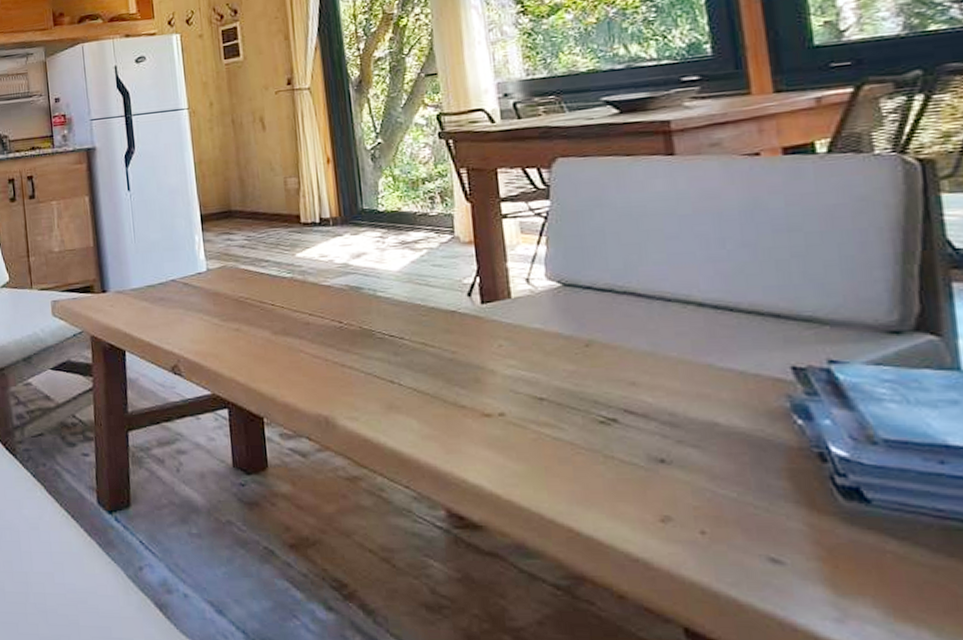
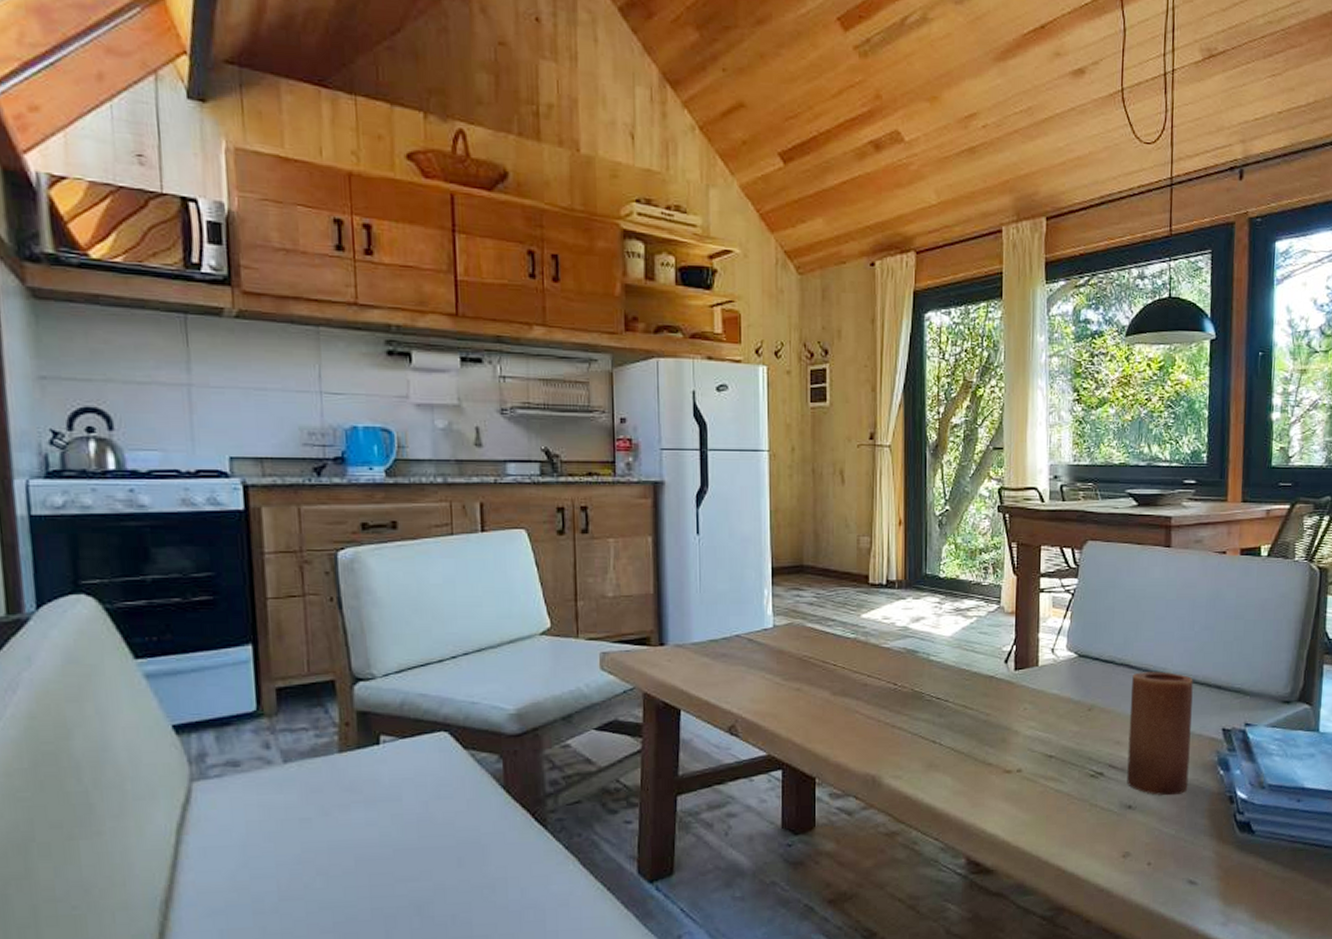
candle: none [642,299,749,449] -> present [1127,671,1193,796]

